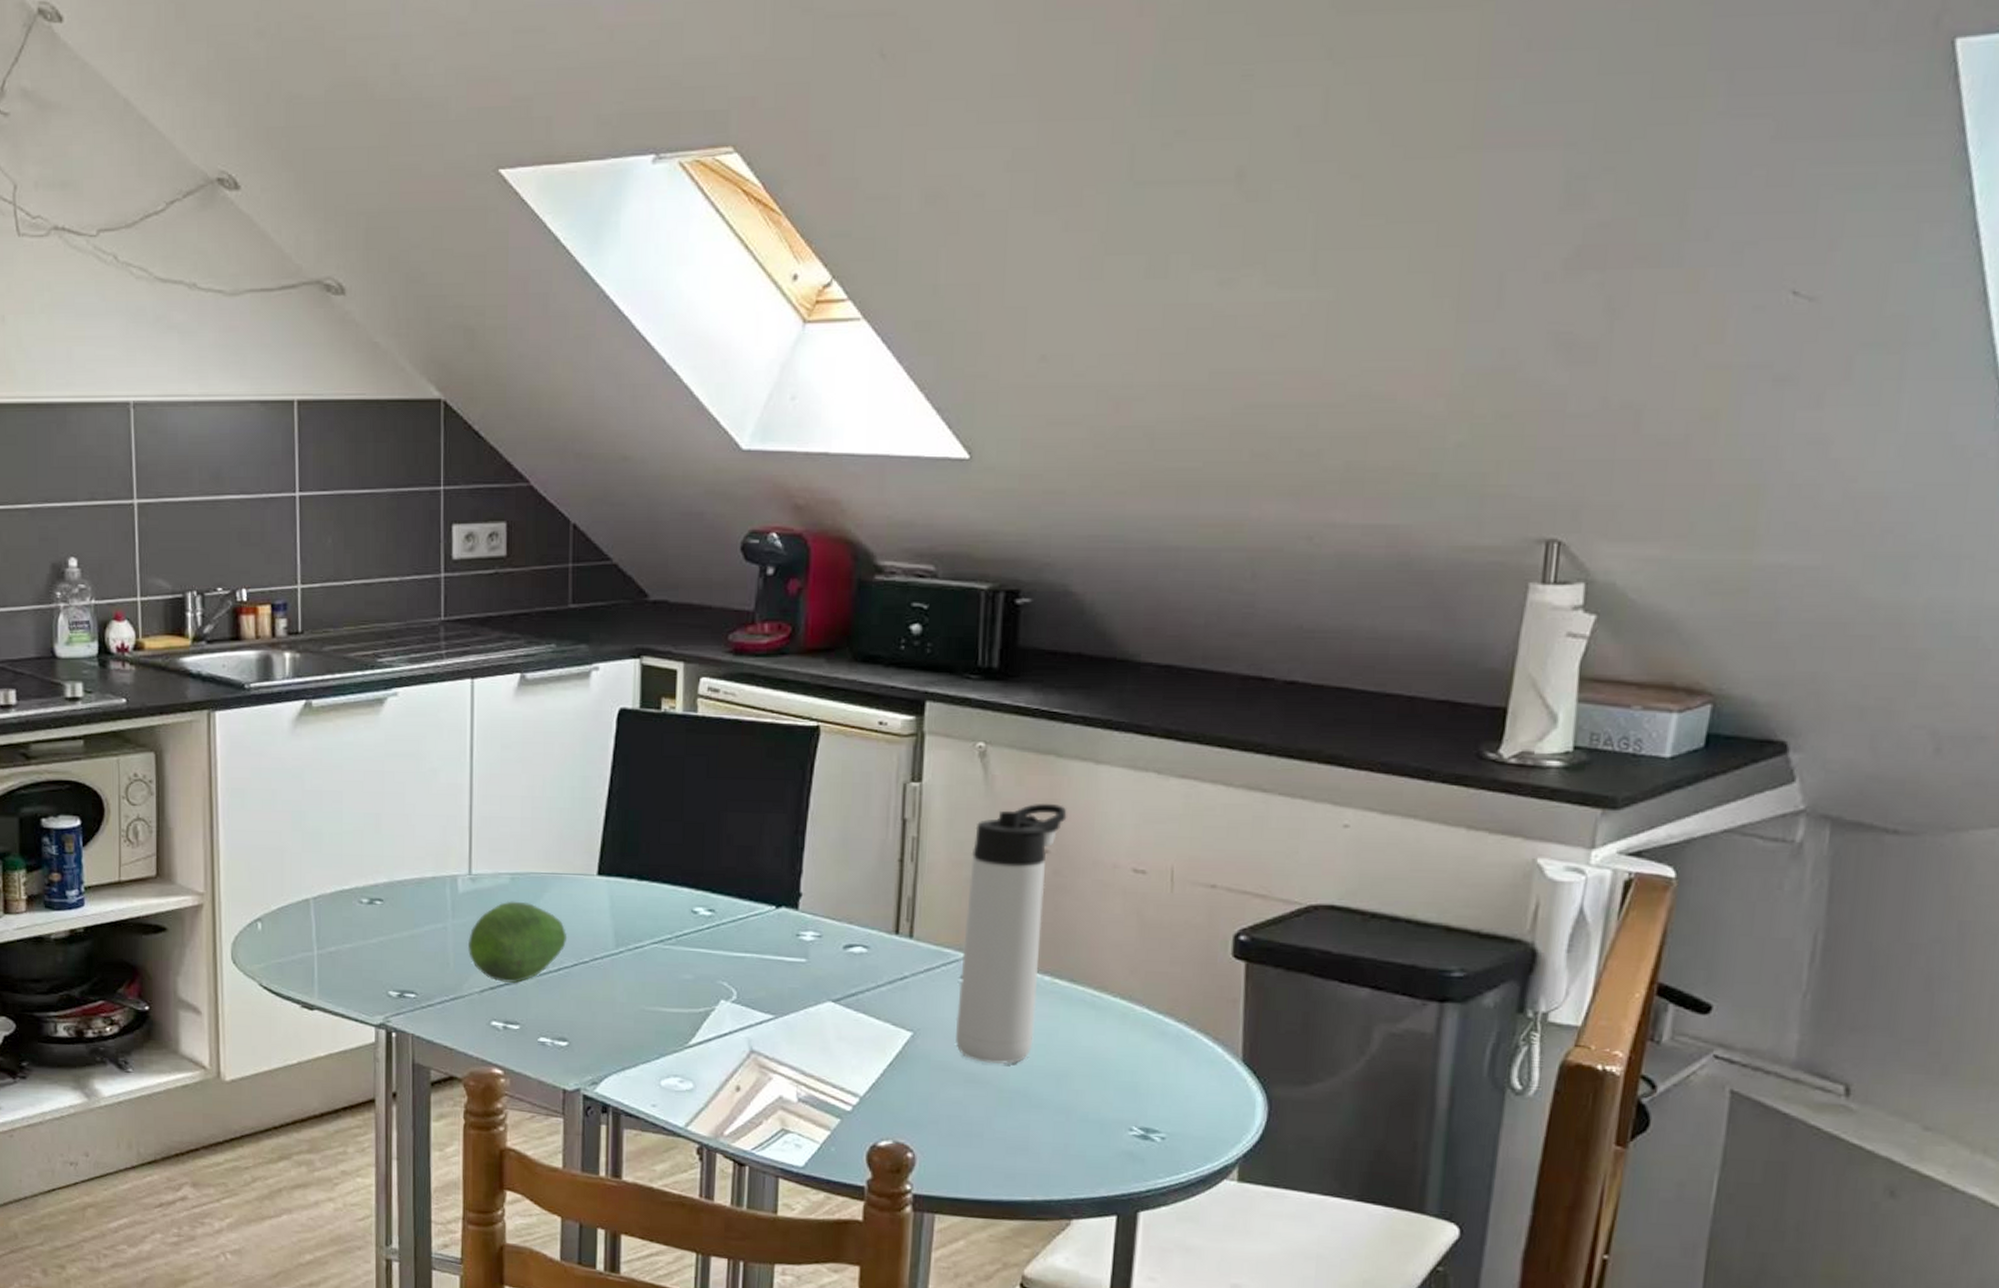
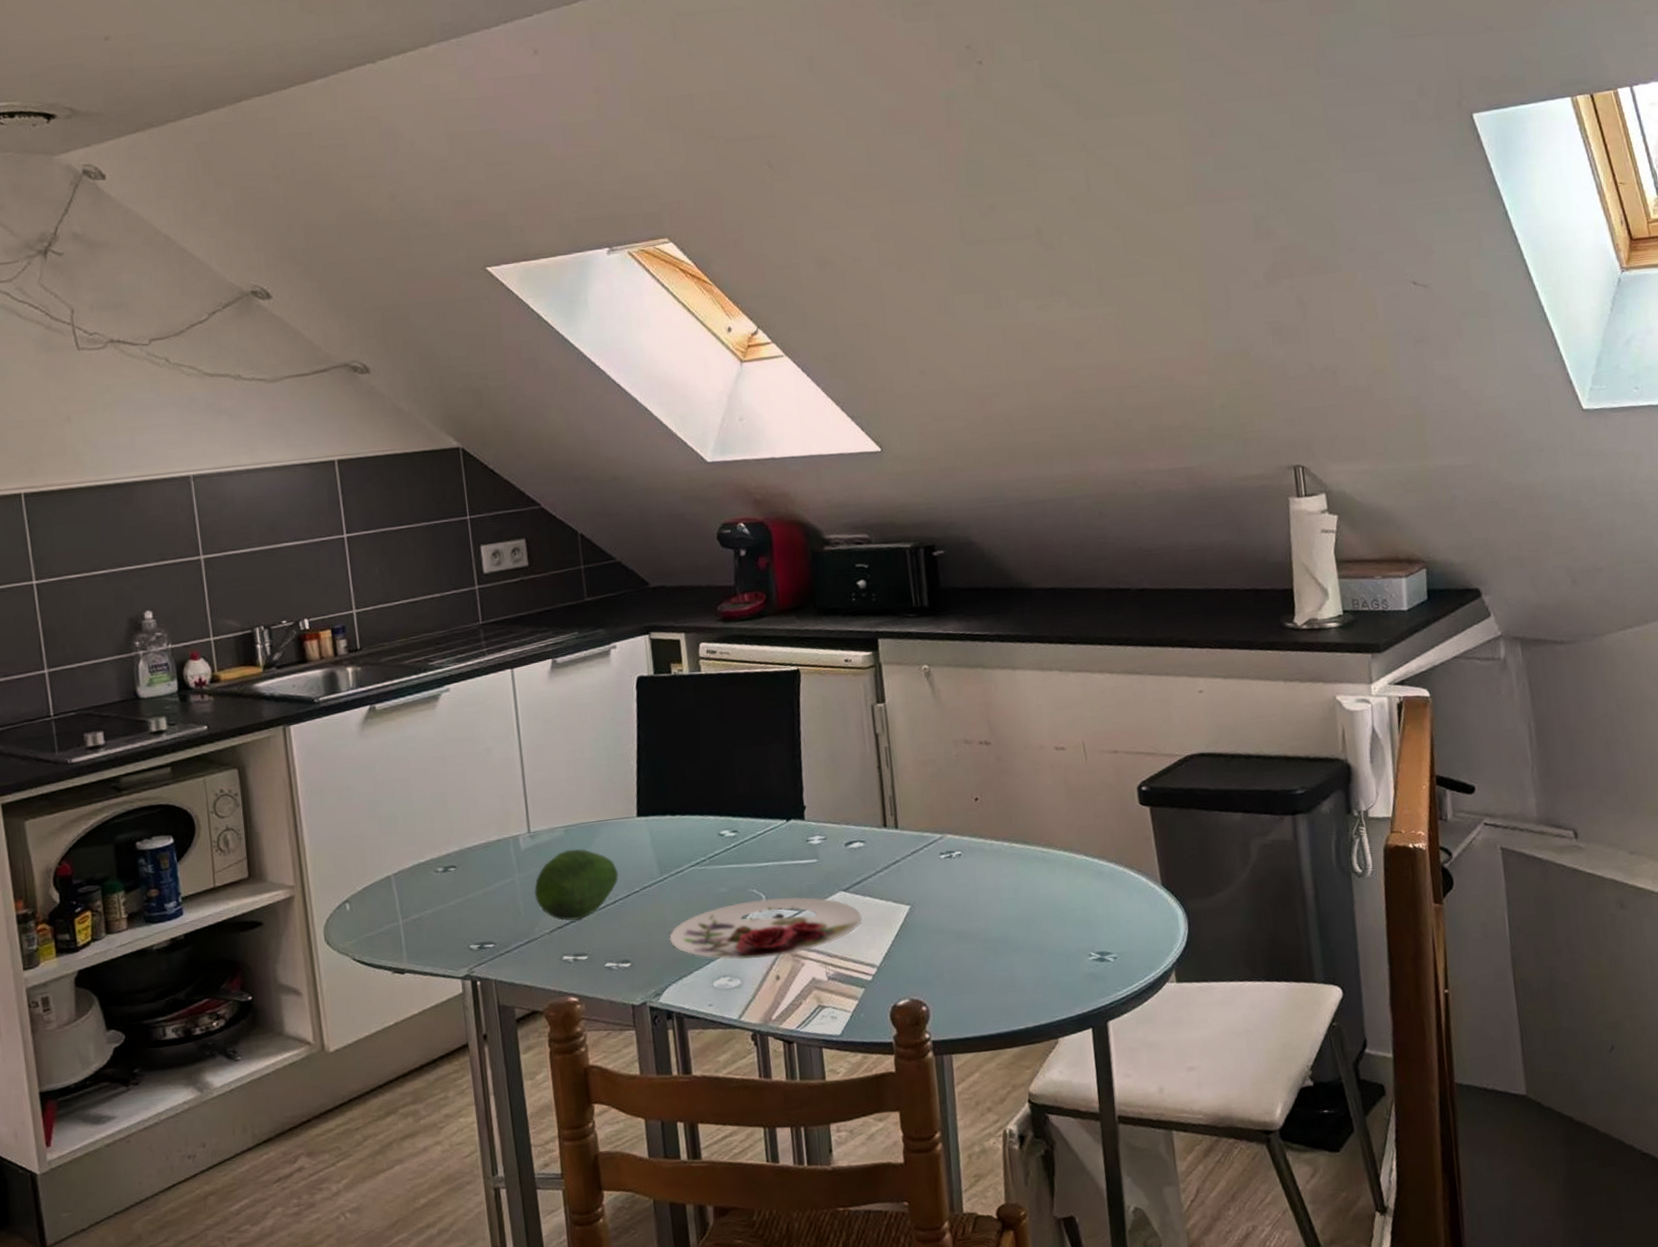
plate: none [616,994,850,1064] -> present [669,896,862,960]
thermos bottle: present [955,803,1067,1065] -> none [932,705,1005,921]

